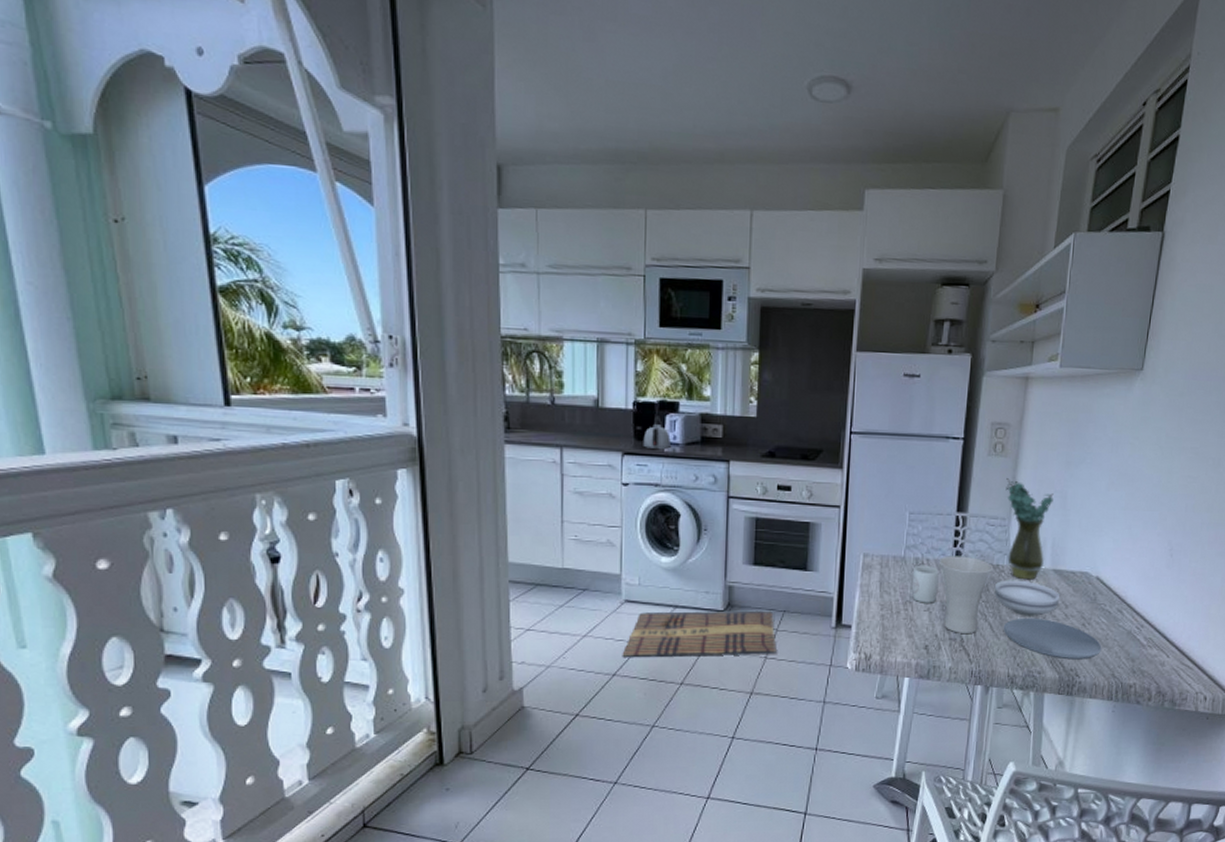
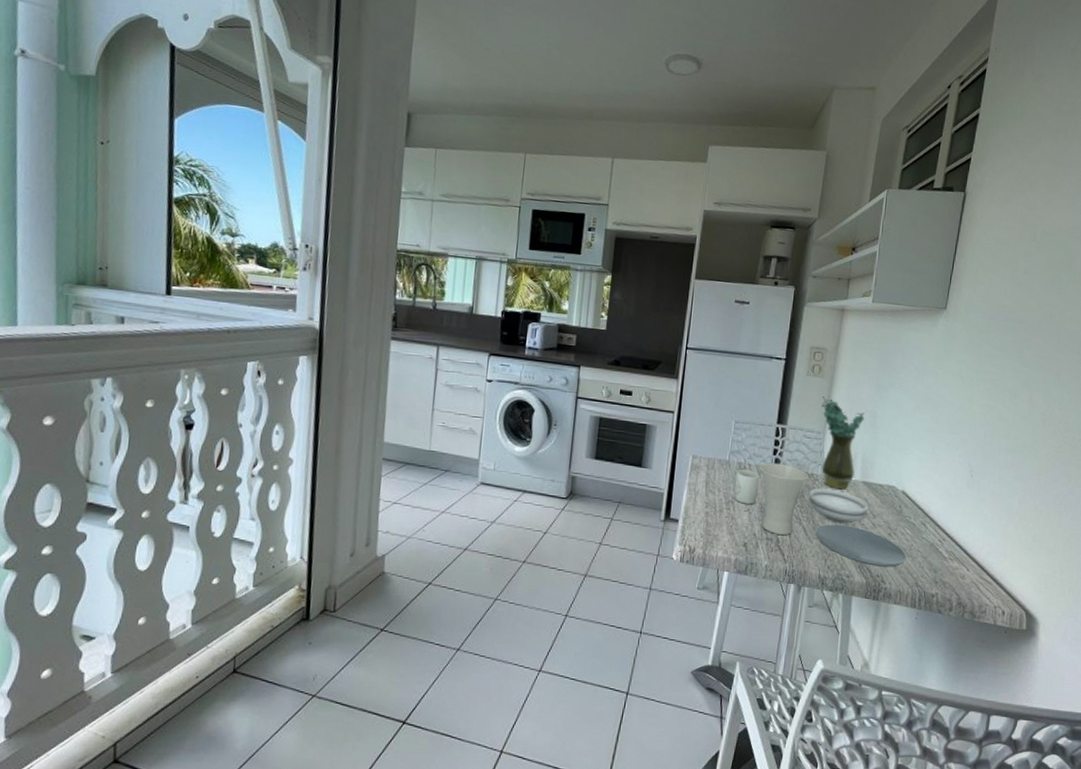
doormat: present [622,610,777,658] -> none [474,495,611,541]
kettle: present [643,415,671,450] -> none [507,324,531,354]

